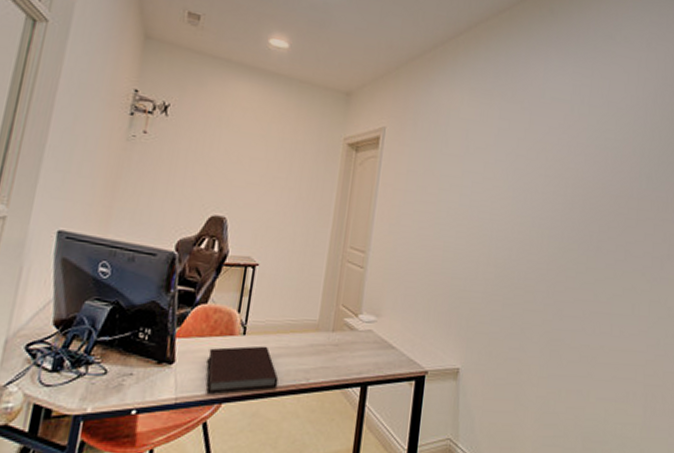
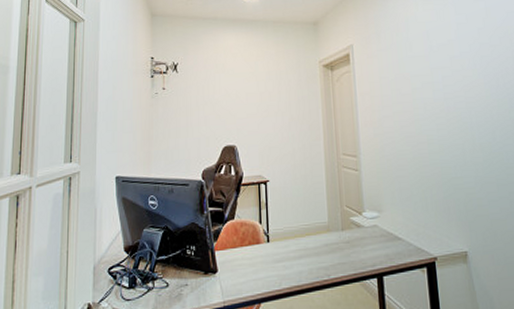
notebook: present [206,346,279,394] -> none [242,250,304,296]

